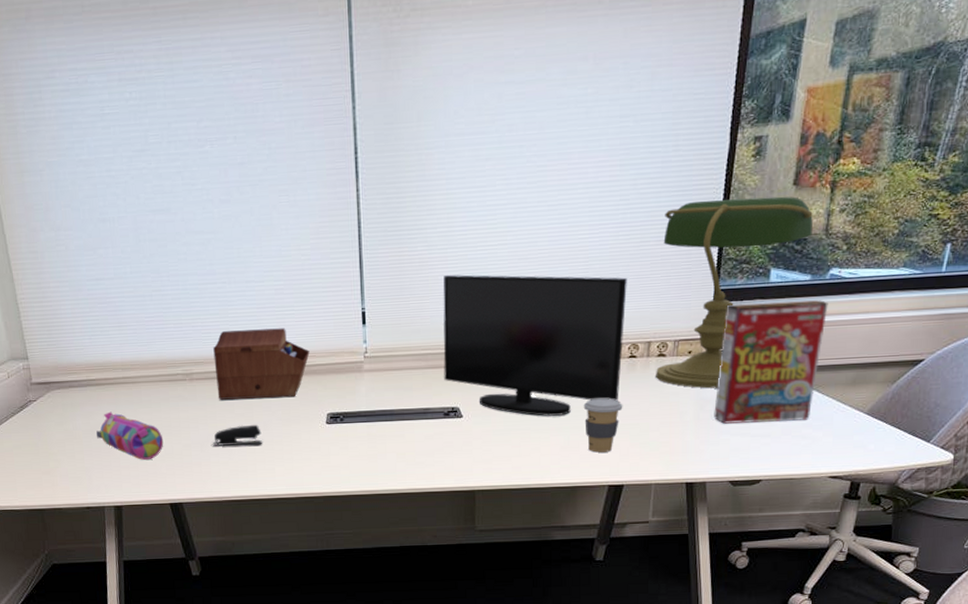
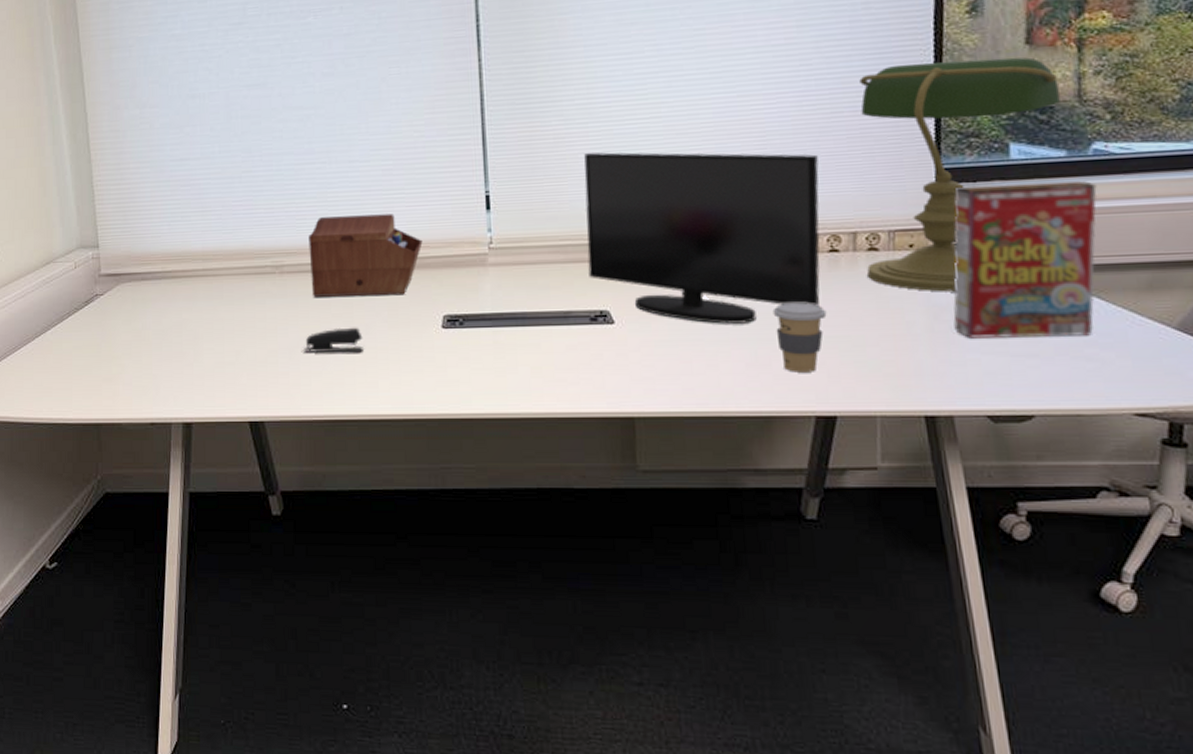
pencil case: present [96,411,164,460] -> none [168,309,246,367]

